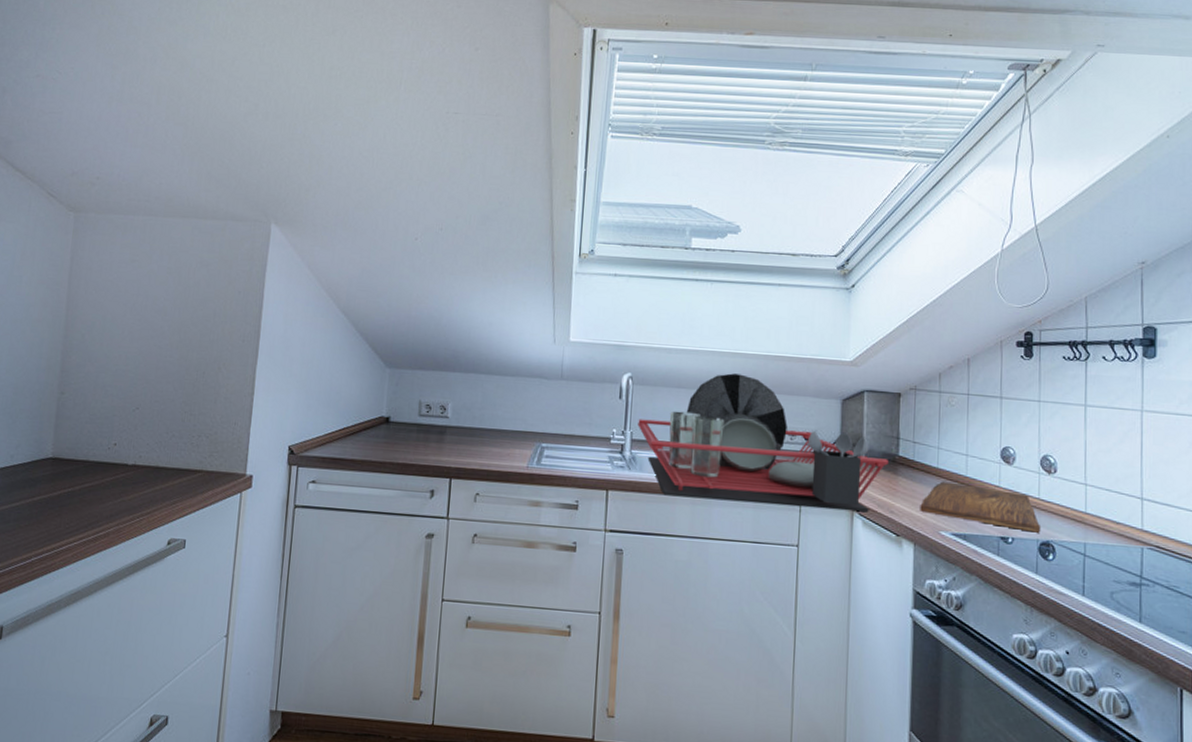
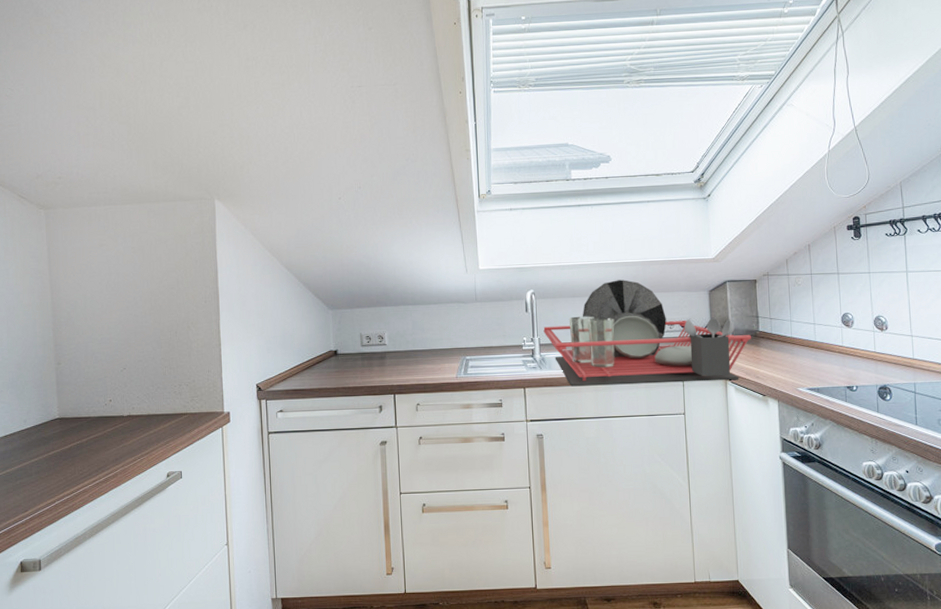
cutting board: present [920,481,1041,533] -> none [780,347,879,380]

